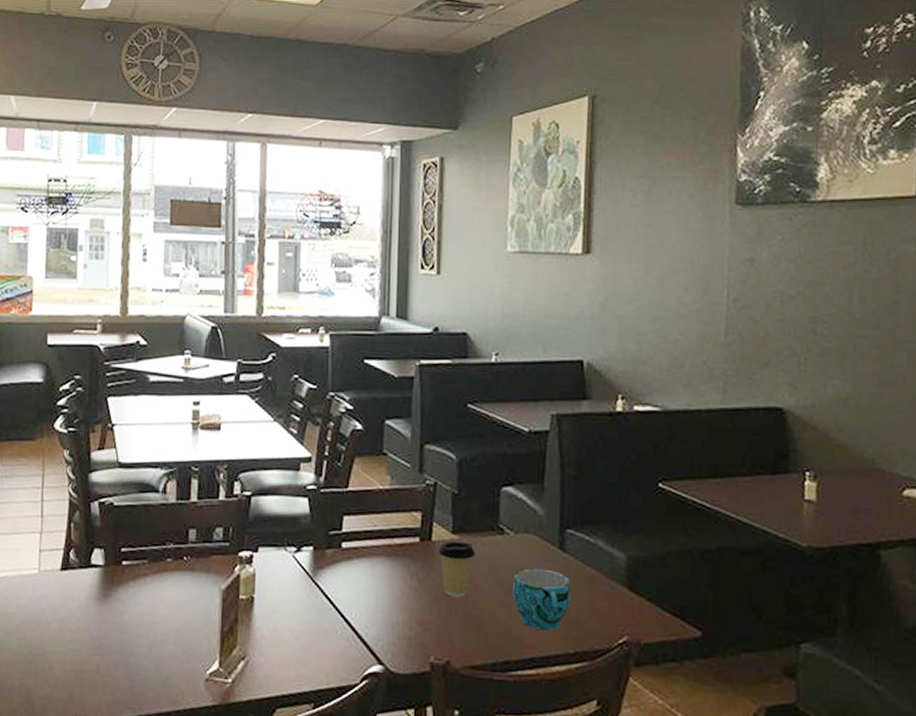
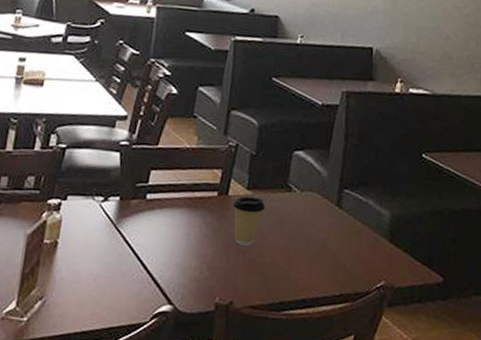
cup: present [513,568,571,631] -> none [293,222,343,276]

